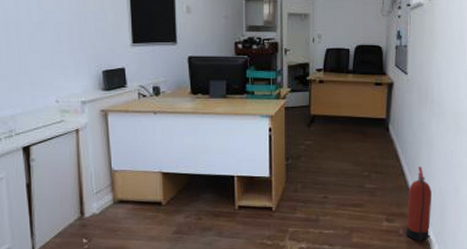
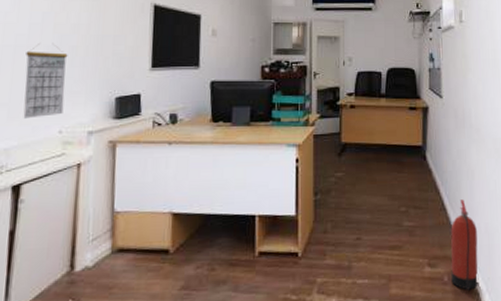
calendar: none [16,20,57,89] -> present [23,44,68,119]

